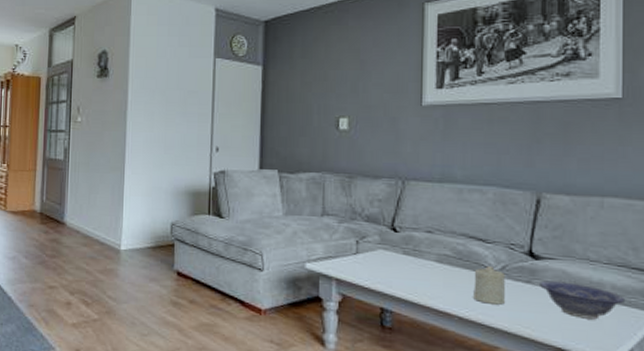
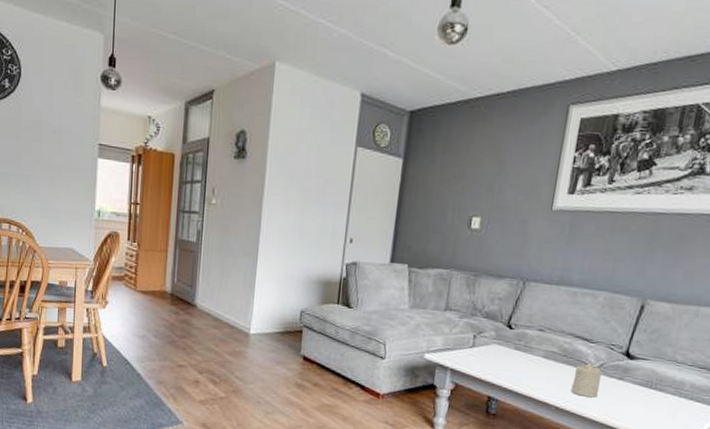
decorative bowl: present [540,280,626,320] -> none [630,378,701,413]

